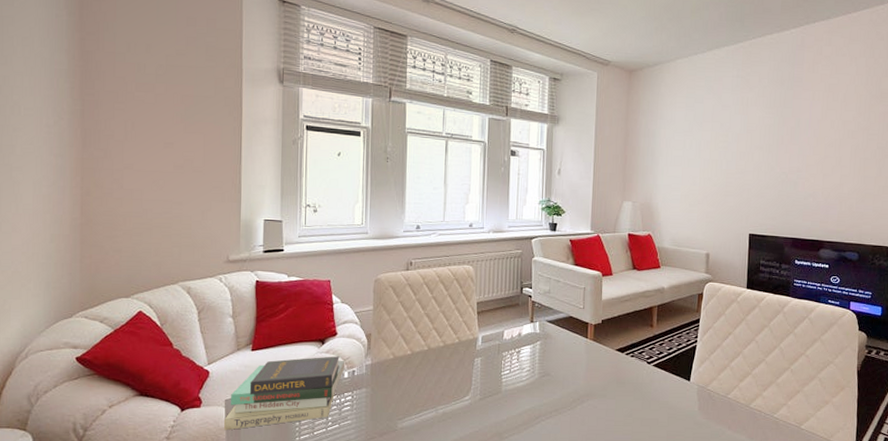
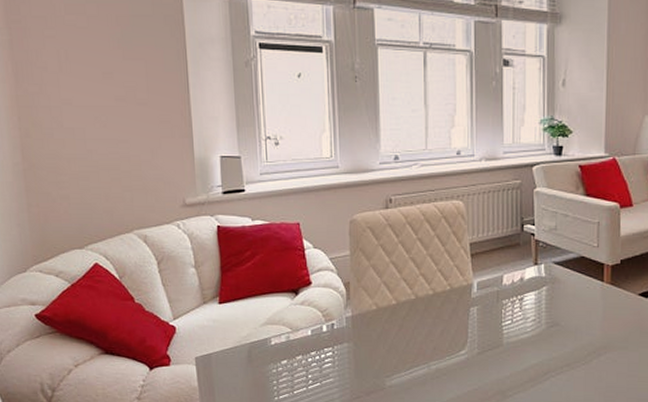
books: present [223,356,345,431] -> none [195,308,323,390]

